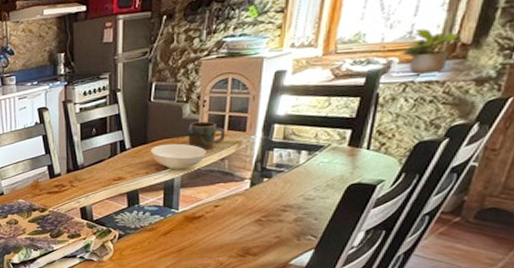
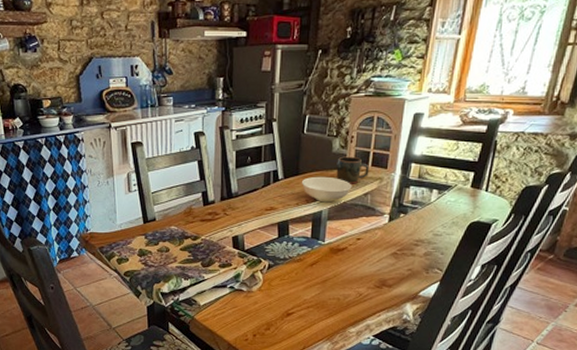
potted plant: present [399,28,462,76] -> none [514,86,562,127]

